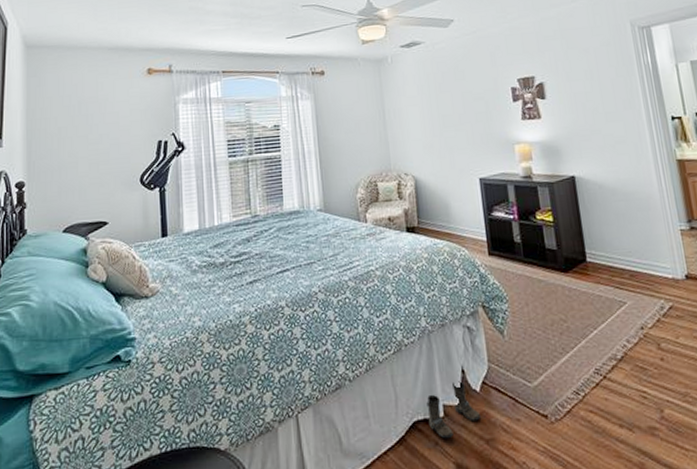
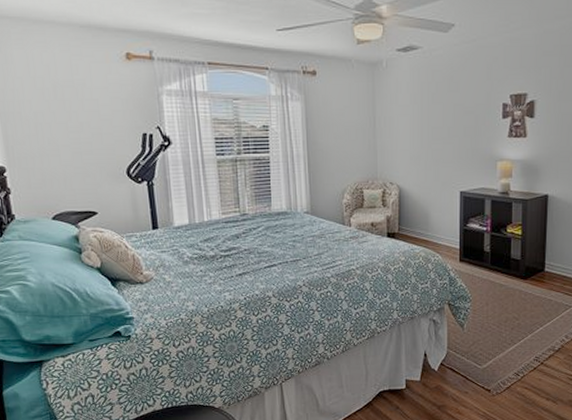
boots: present [426,381,482,439] -> none [392,362,437,405]

